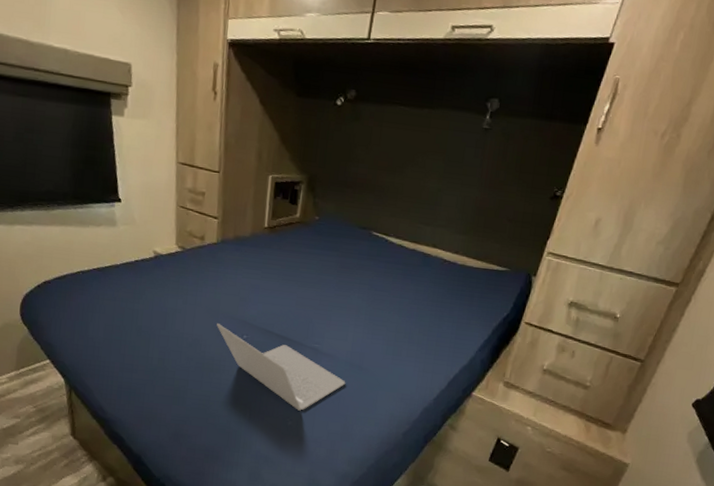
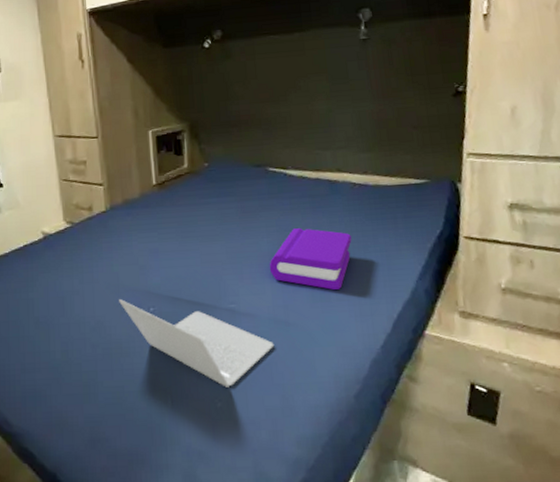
book: none [354,289,431,348] -> present [269,228,352,291]

